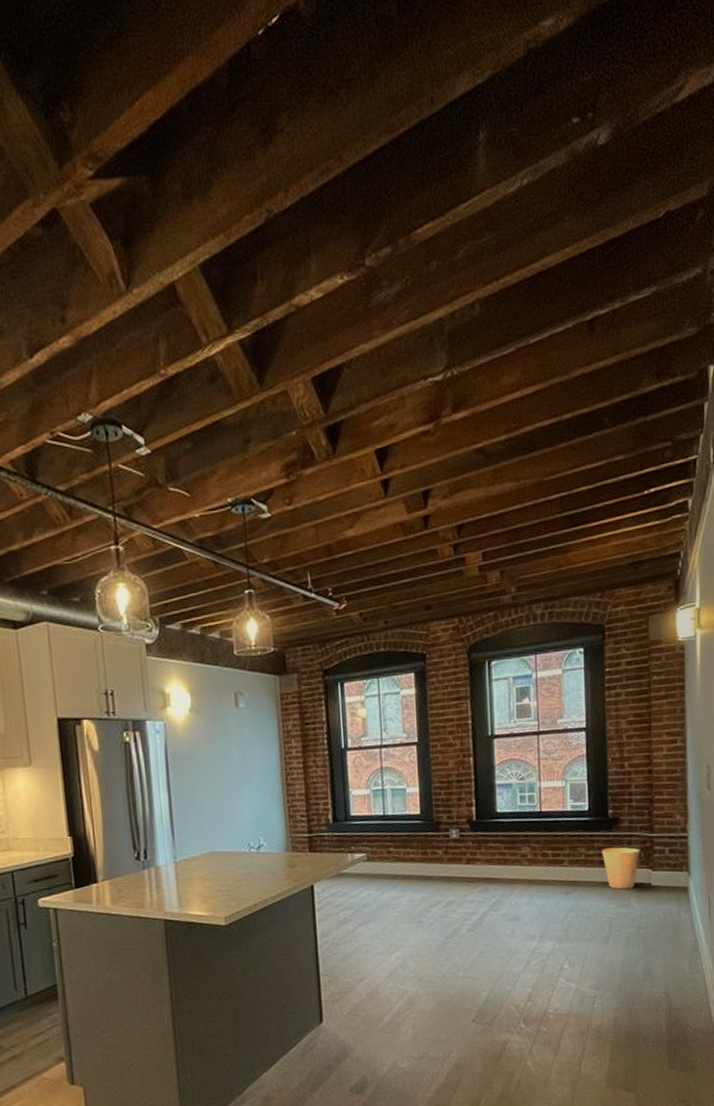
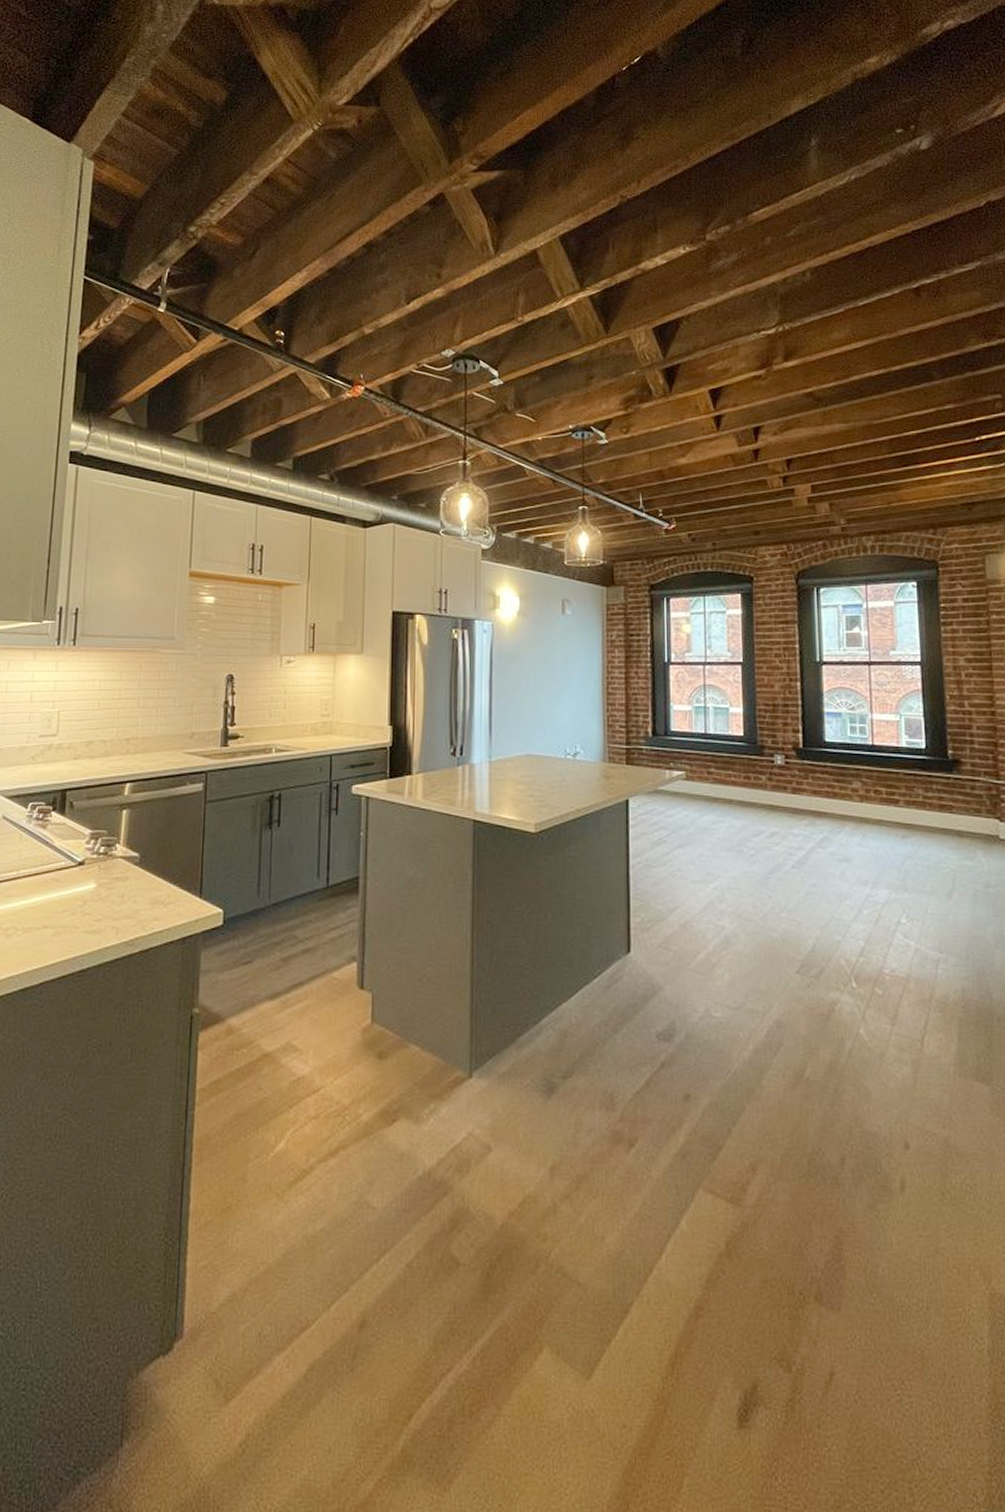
trash can: present [602,847,640,889] -> none [941,791,986,839]

